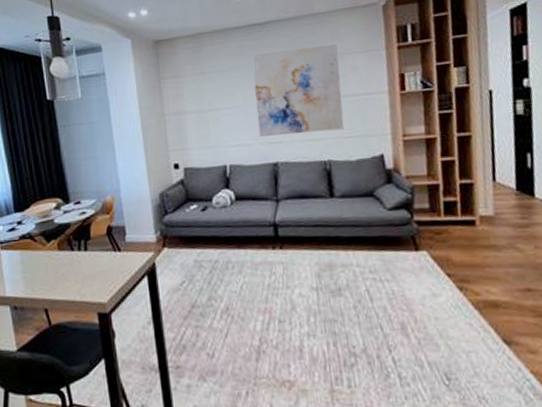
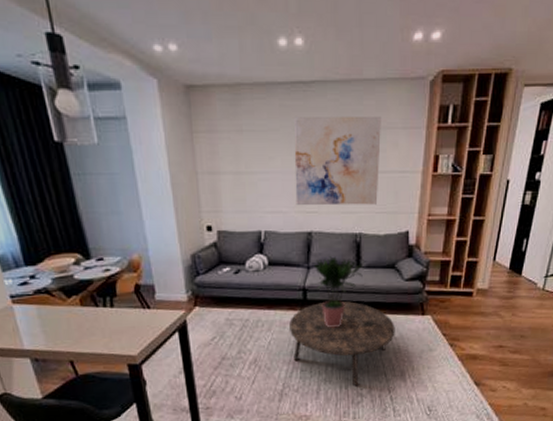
coffee table: none [261,237,386,343] -> present [289,301,395,387]
potted plant: none [284,187,338,269] -> present [315,256,363,328]

